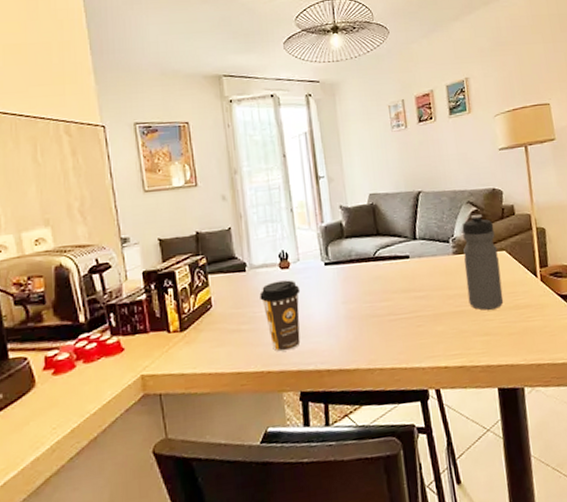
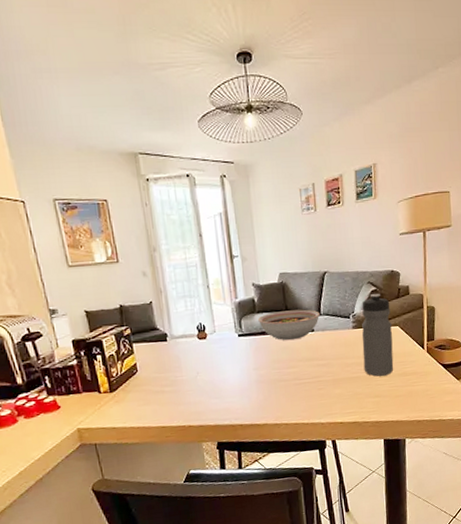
coffee cup: present [259,280,301,352] -> none [180,349,217,410]
bowl: none [346,233,416,269] -> present [258,309,320,341]

